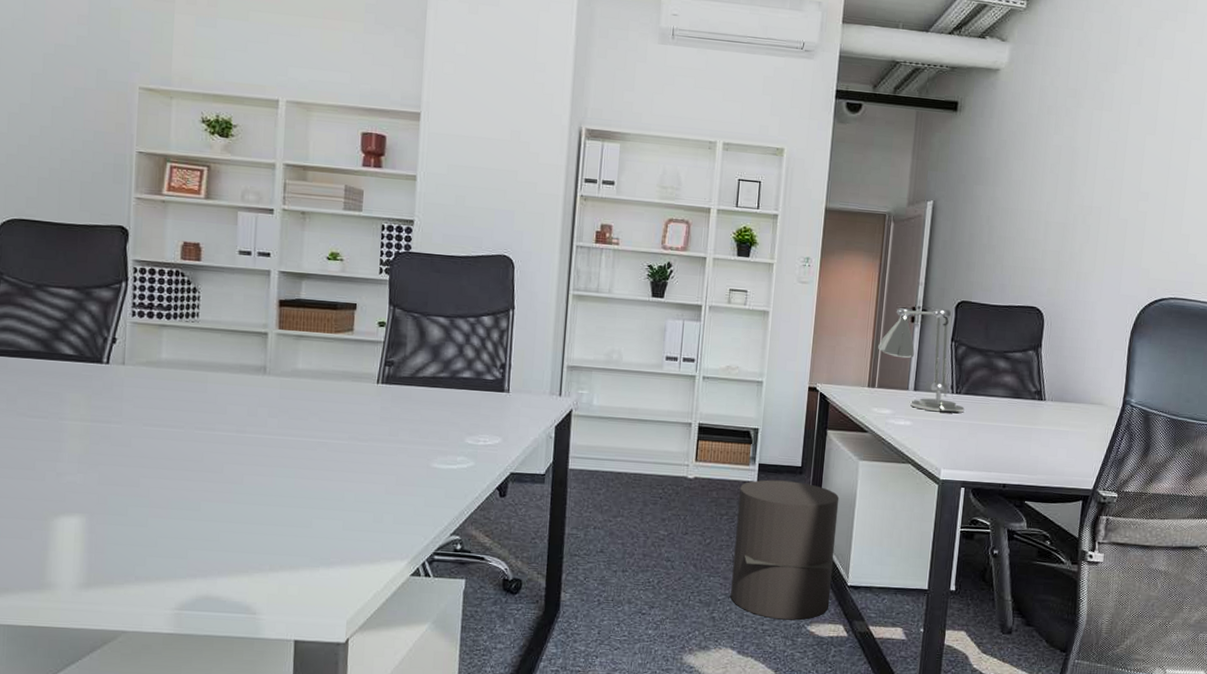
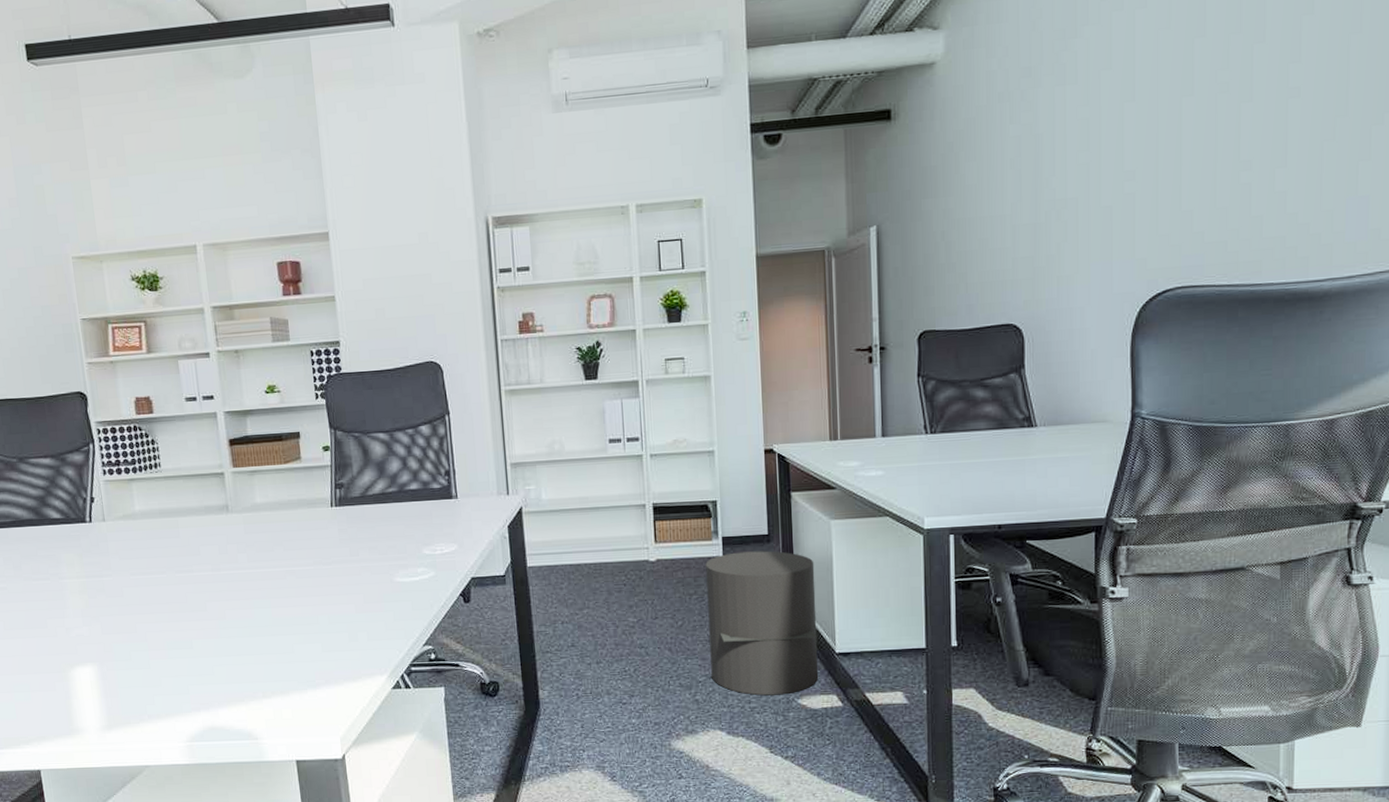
desk lamp: present [877,307,965,414] -> none [834,343,943,457]

